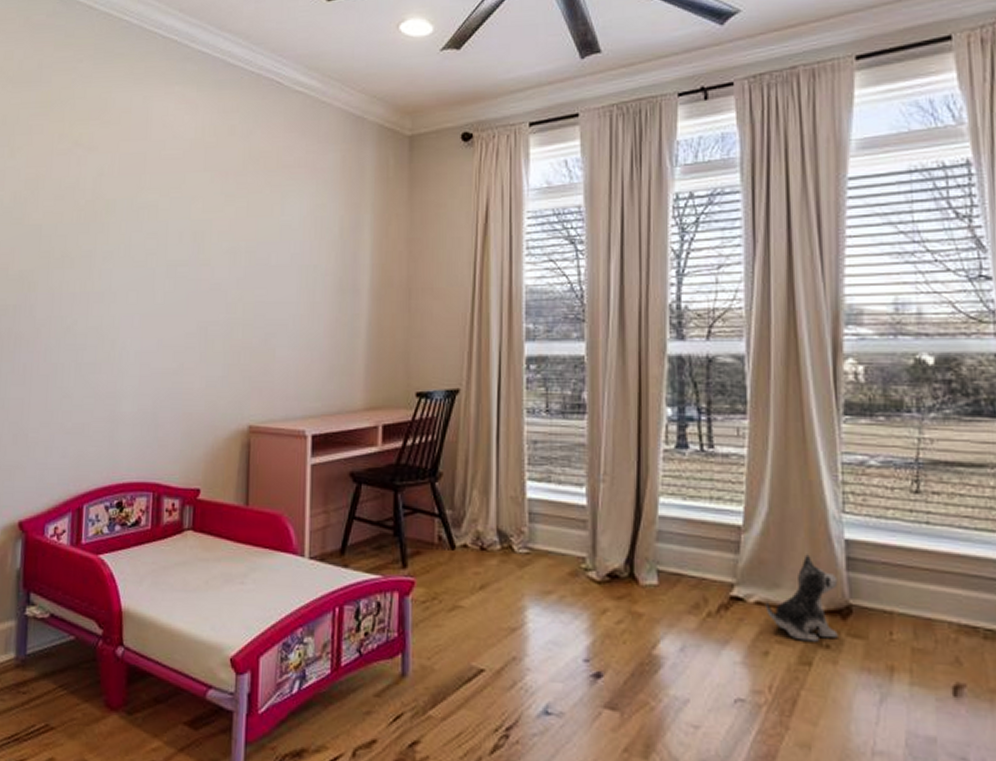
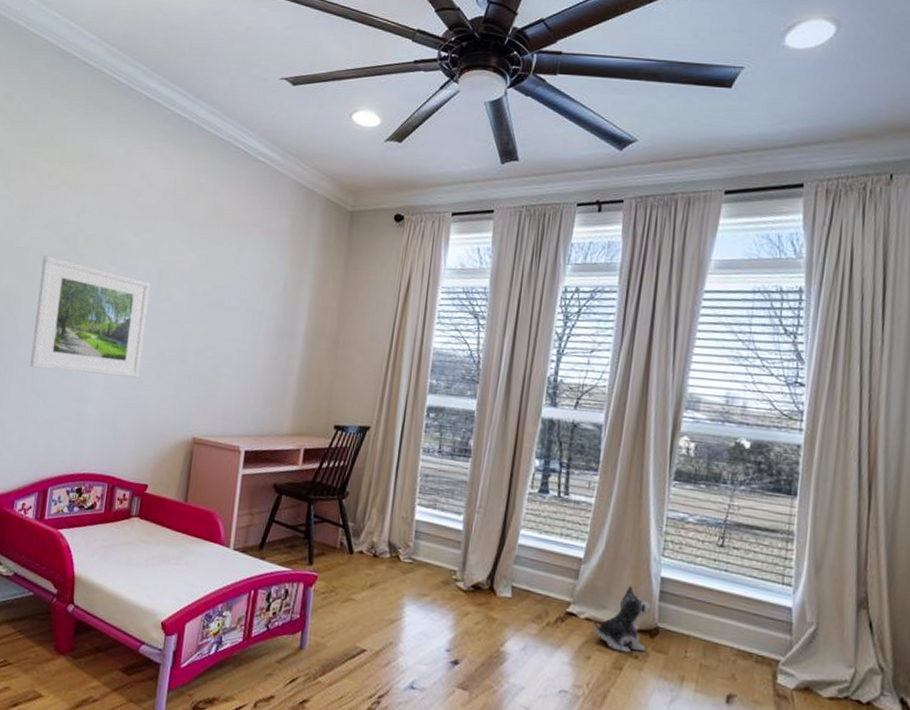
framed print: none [51,230,184,363] -> present [29,255,150,378]

